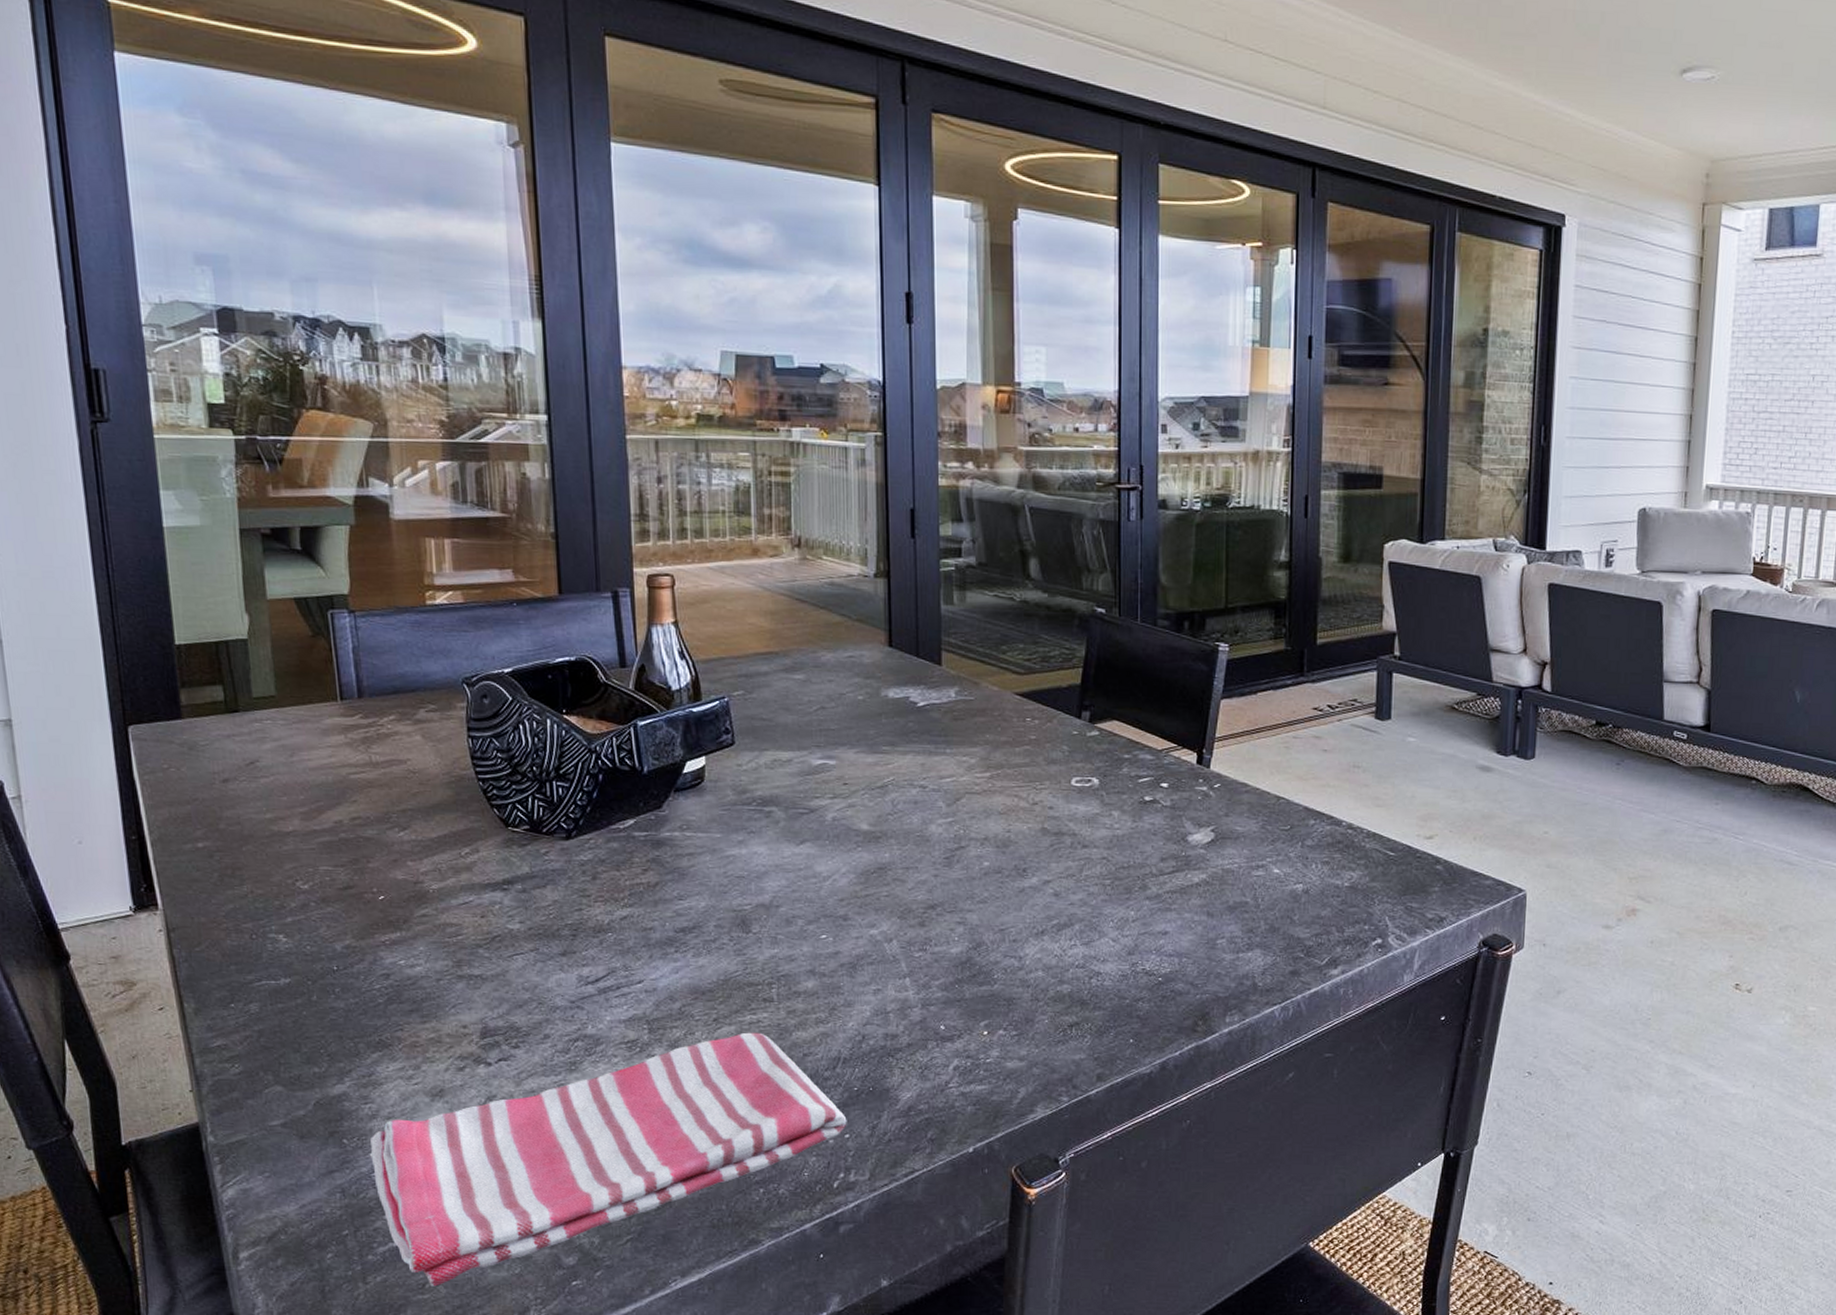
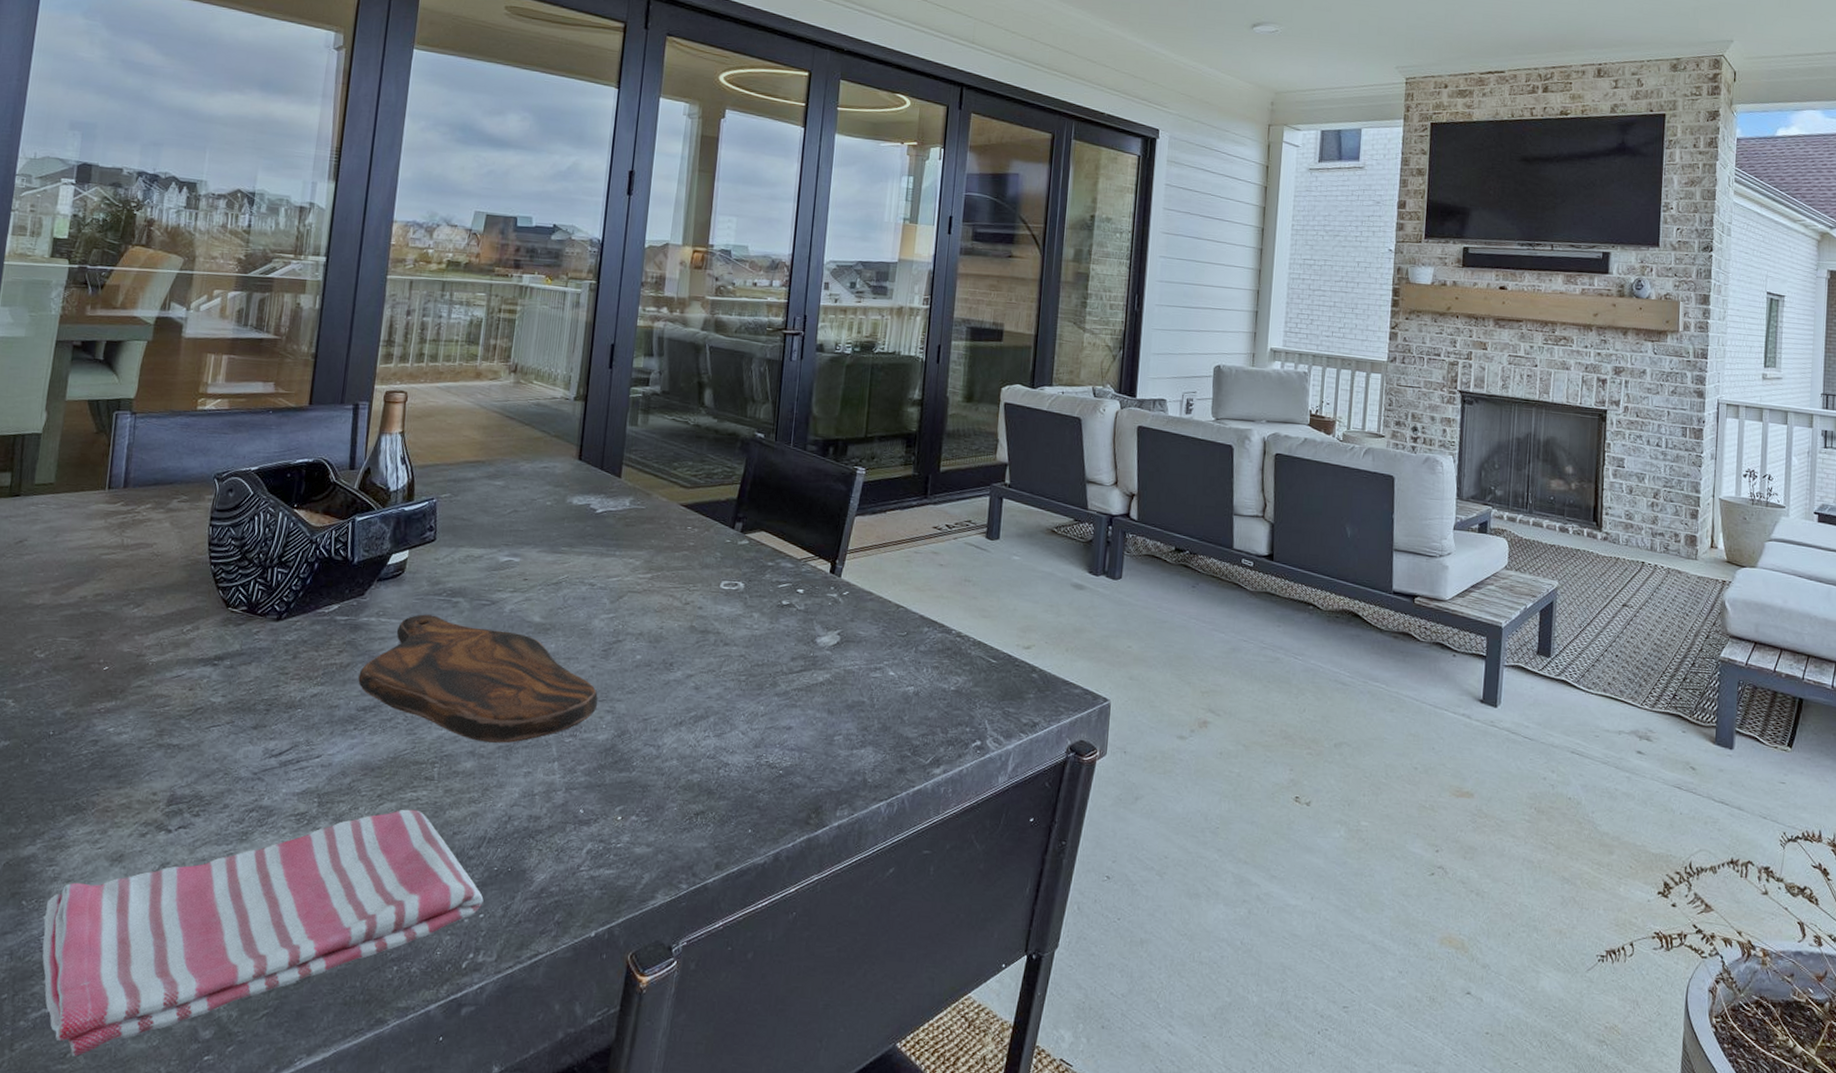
cutting board: none [670,826,945,961] -> present [358,614,598,743]

